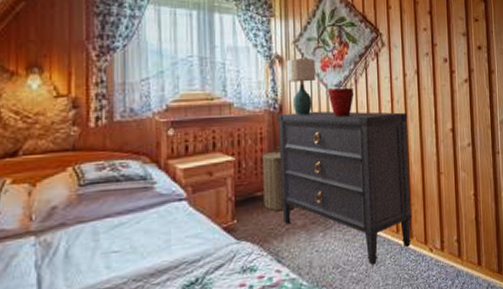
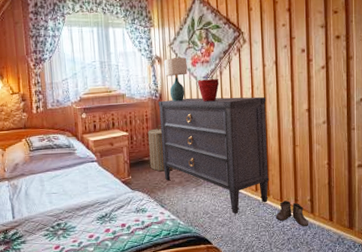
boots: none [419,242,457,276] -> present [275,200,309,227]

